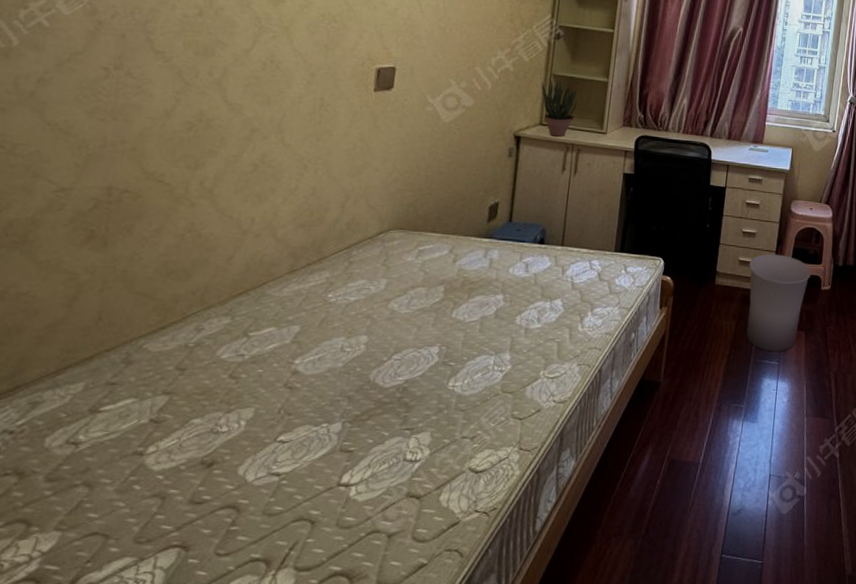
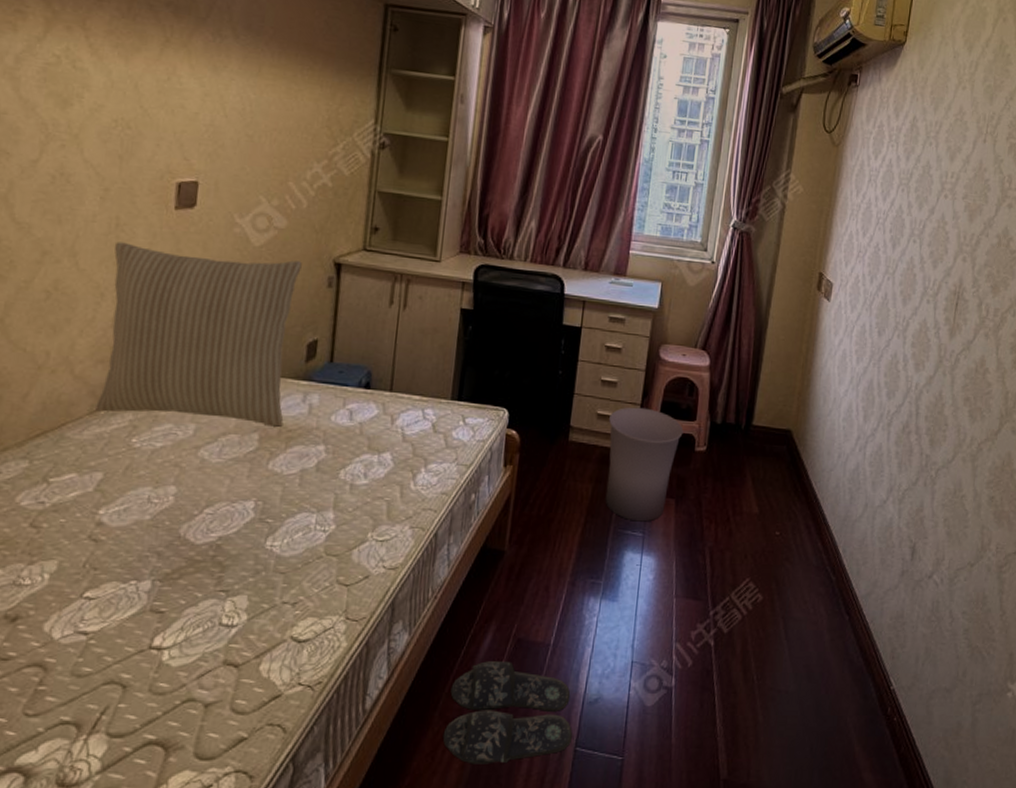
pillow: none [295,120,486,280] -> present [95,242,302,427]
potted plant: present [541,80,578,137] -> none [364,197,407,265]
slippers: none [604,480,719,576] -> present [443,661,572,764]

